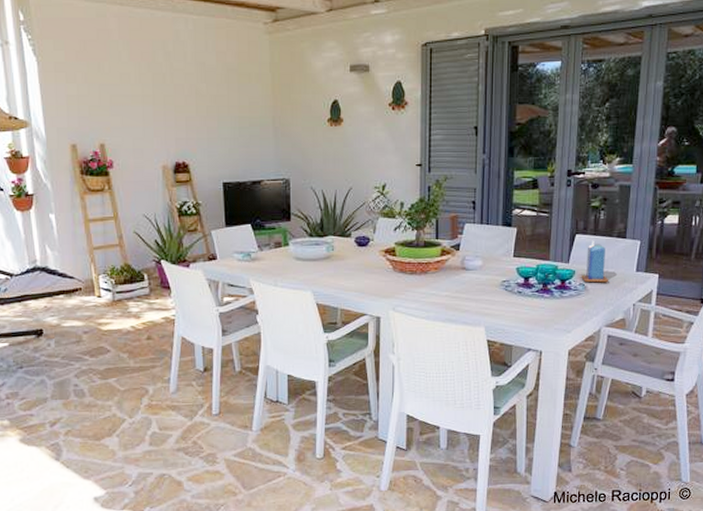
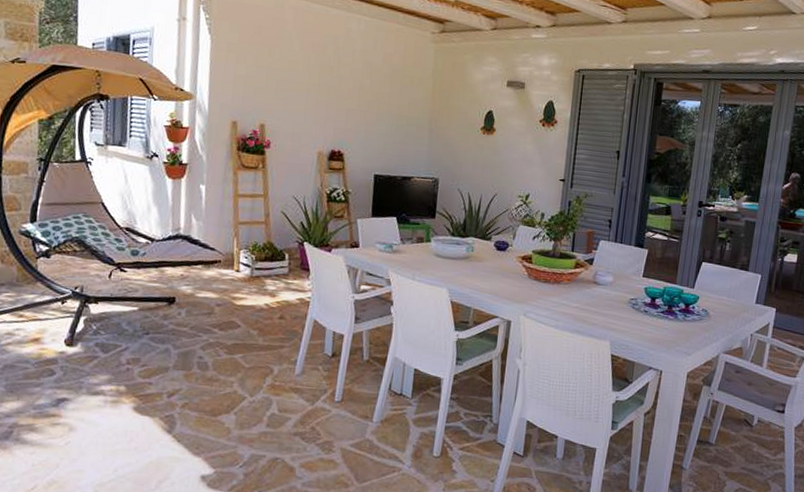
candle: present [581,240,609,283] -> none [704,269,730,311]

